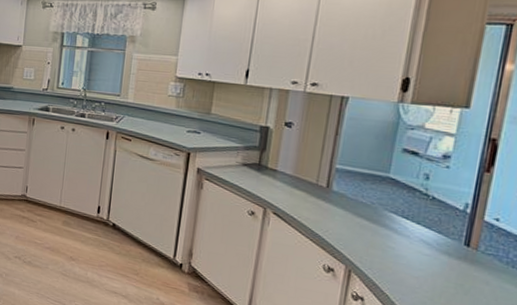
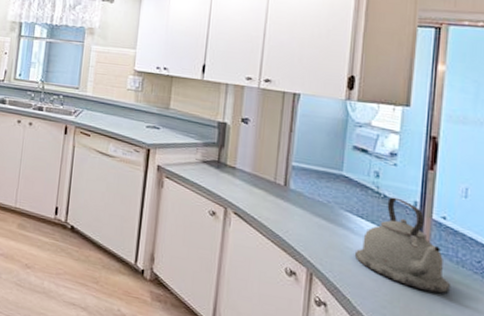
kettle: none [396,198,497,292] -> present [354,197,450,294]

